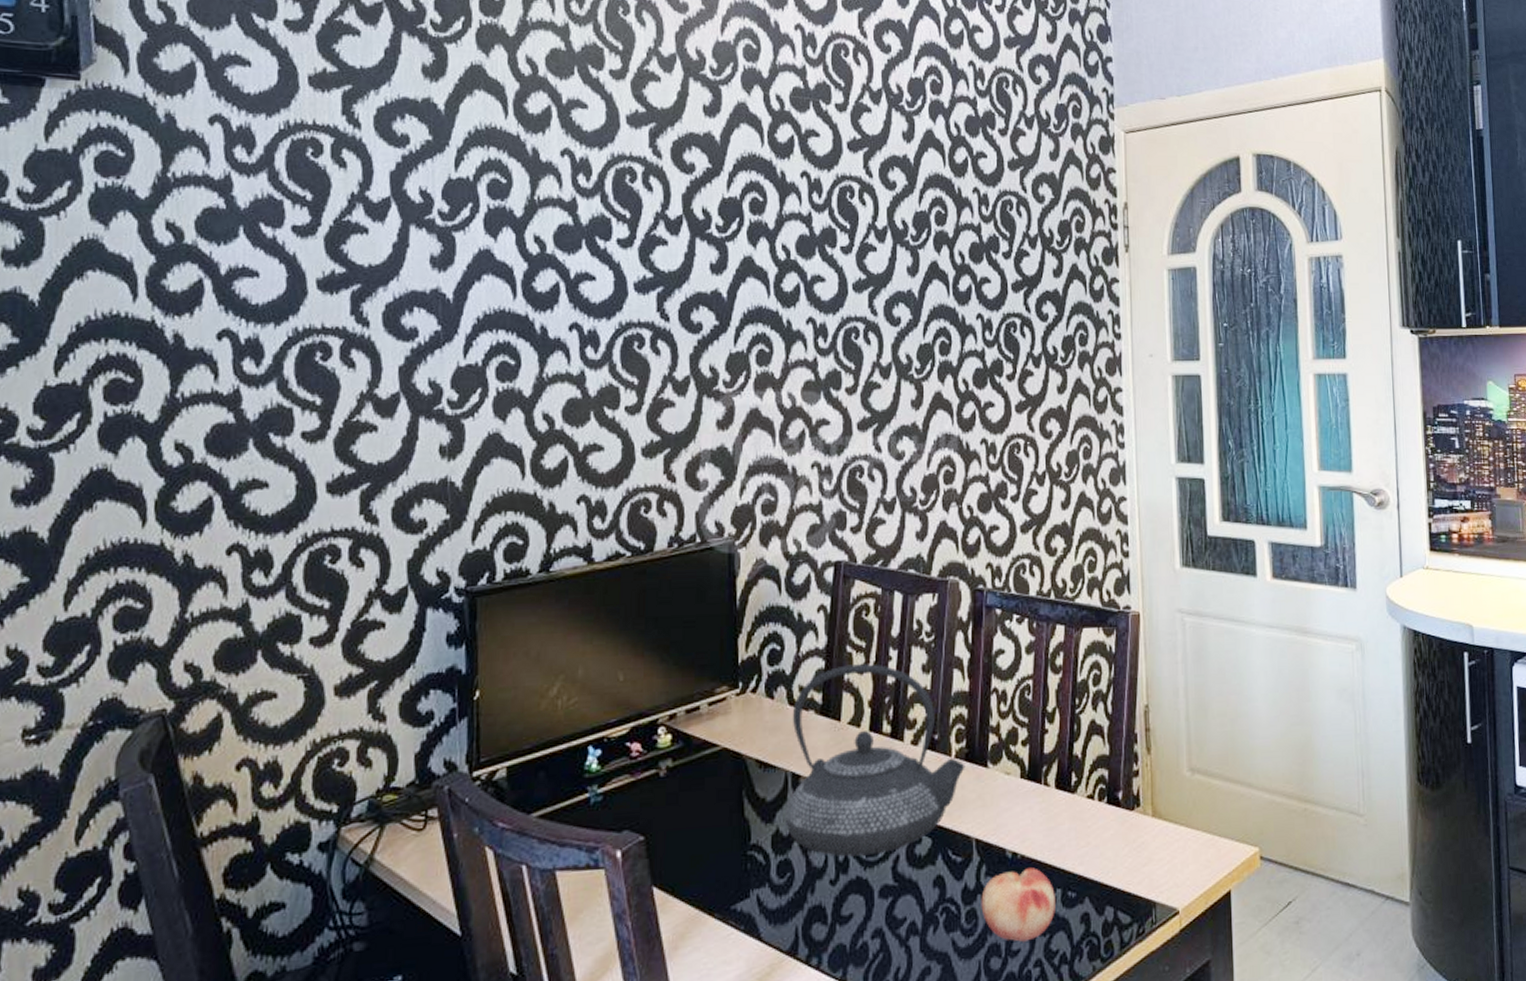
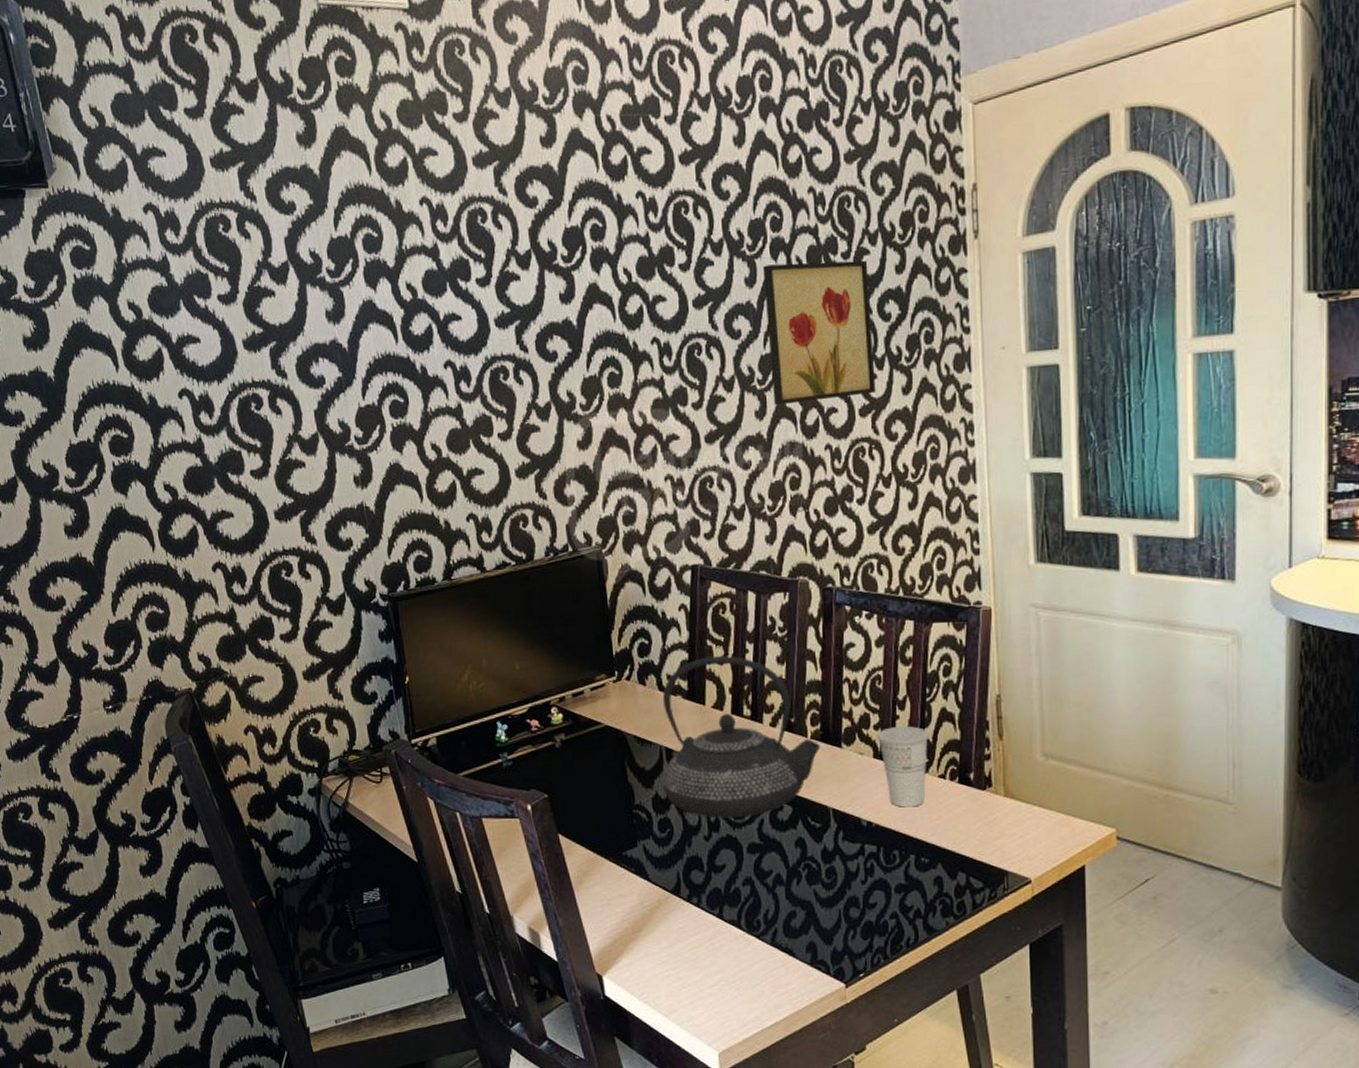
wall art: none [926,256,1032,397] -> present [763,260,876,406]
fruit: present [981,867,1055,942] -> none [839,835,909,897]
cup: none [1024,741,1078,834] -> present [876,726,929,807]

